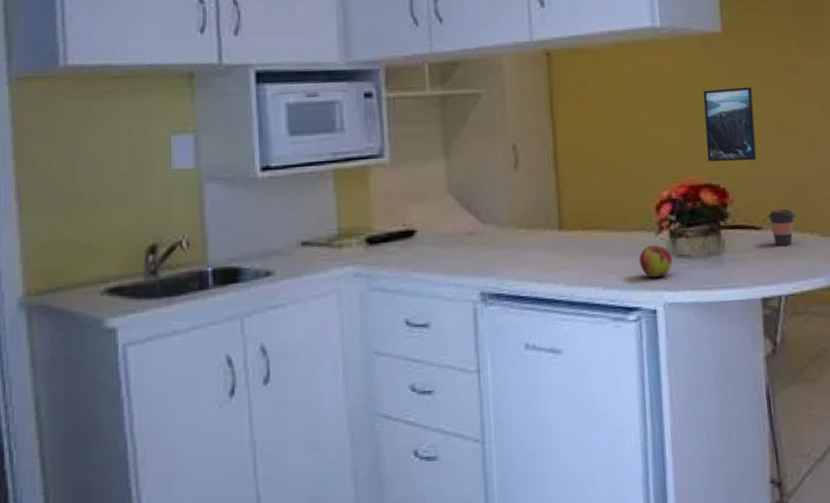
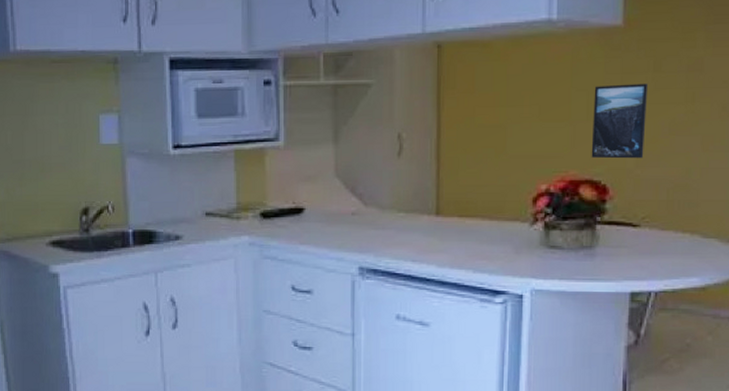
apple: present [639,245,673,278] -> none [511,235,544,265]
coffee cup: present [768,209,796,247] -> none [648,208,677,245]

